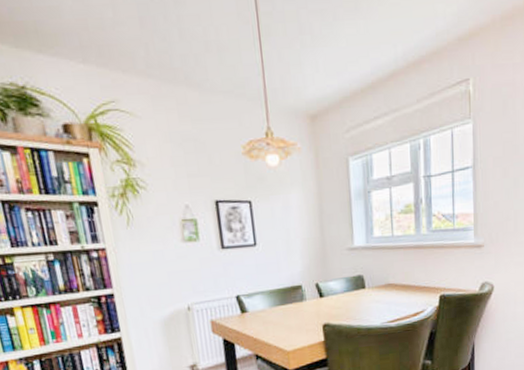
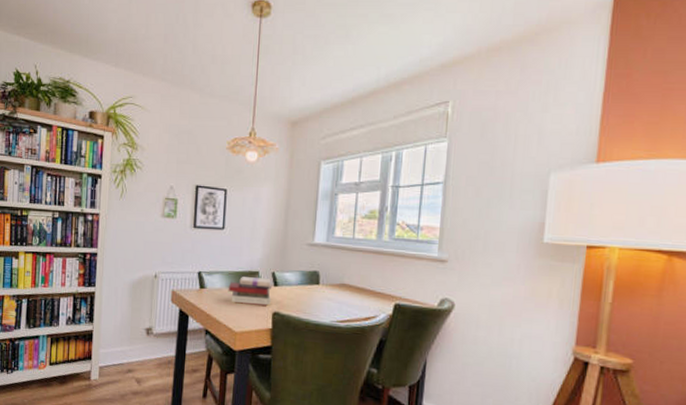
books: none [271,291,320,322] -> present [228,277,272,307]

